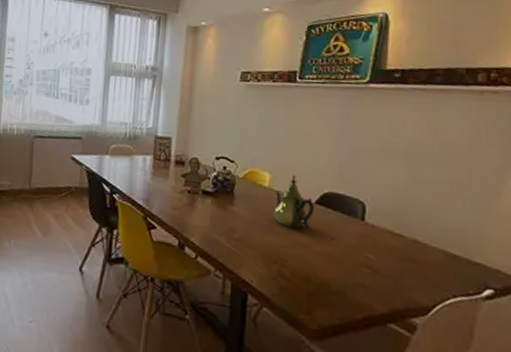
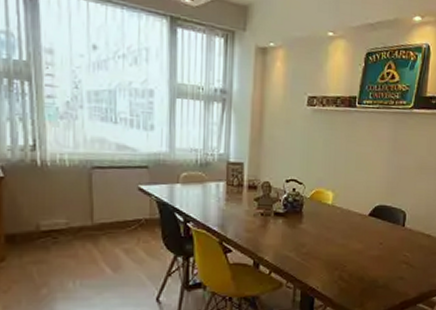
teapot: present [273,175,314,228] -> none [335,192,368,238]

